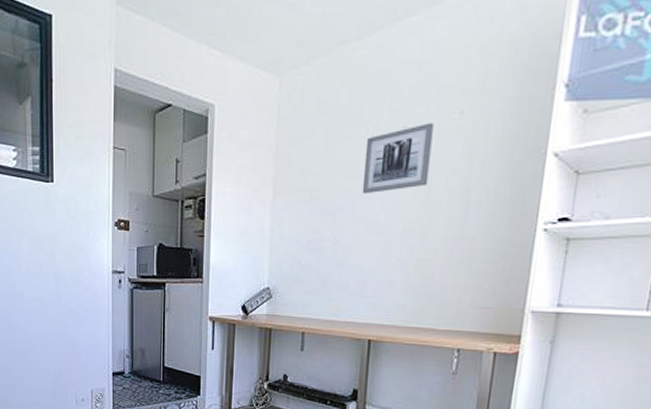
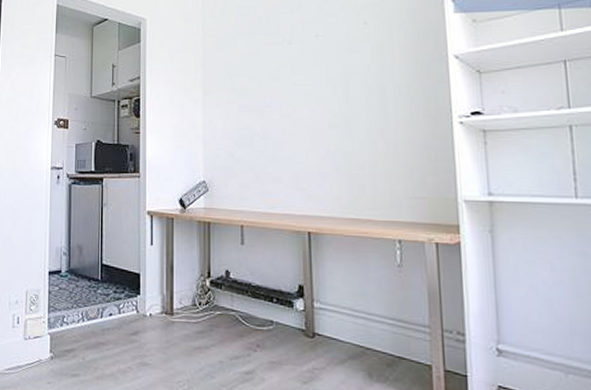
wall art: present [362,122,434,194] -> none [284,31,345,93]

